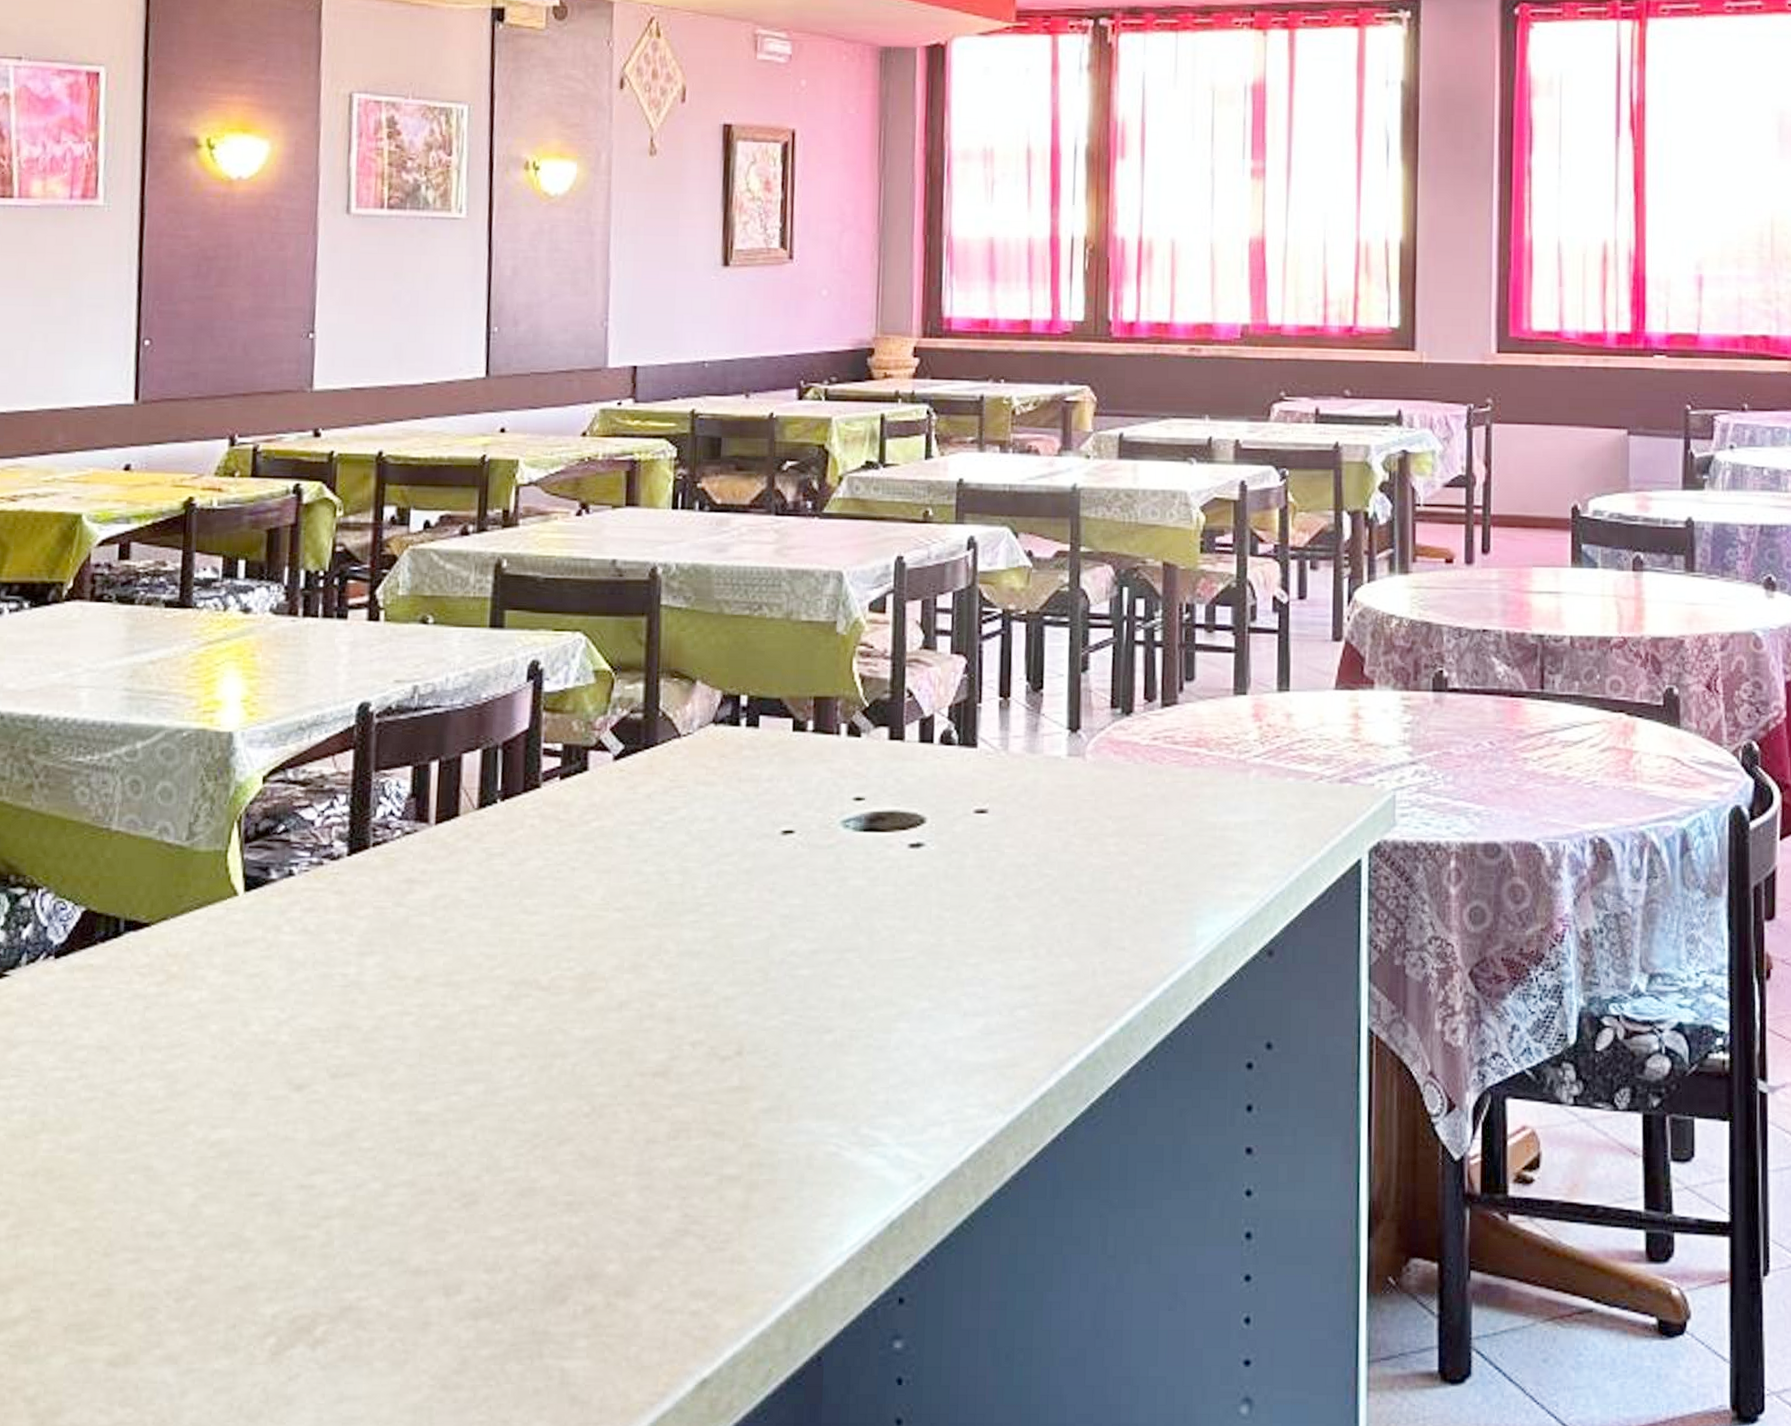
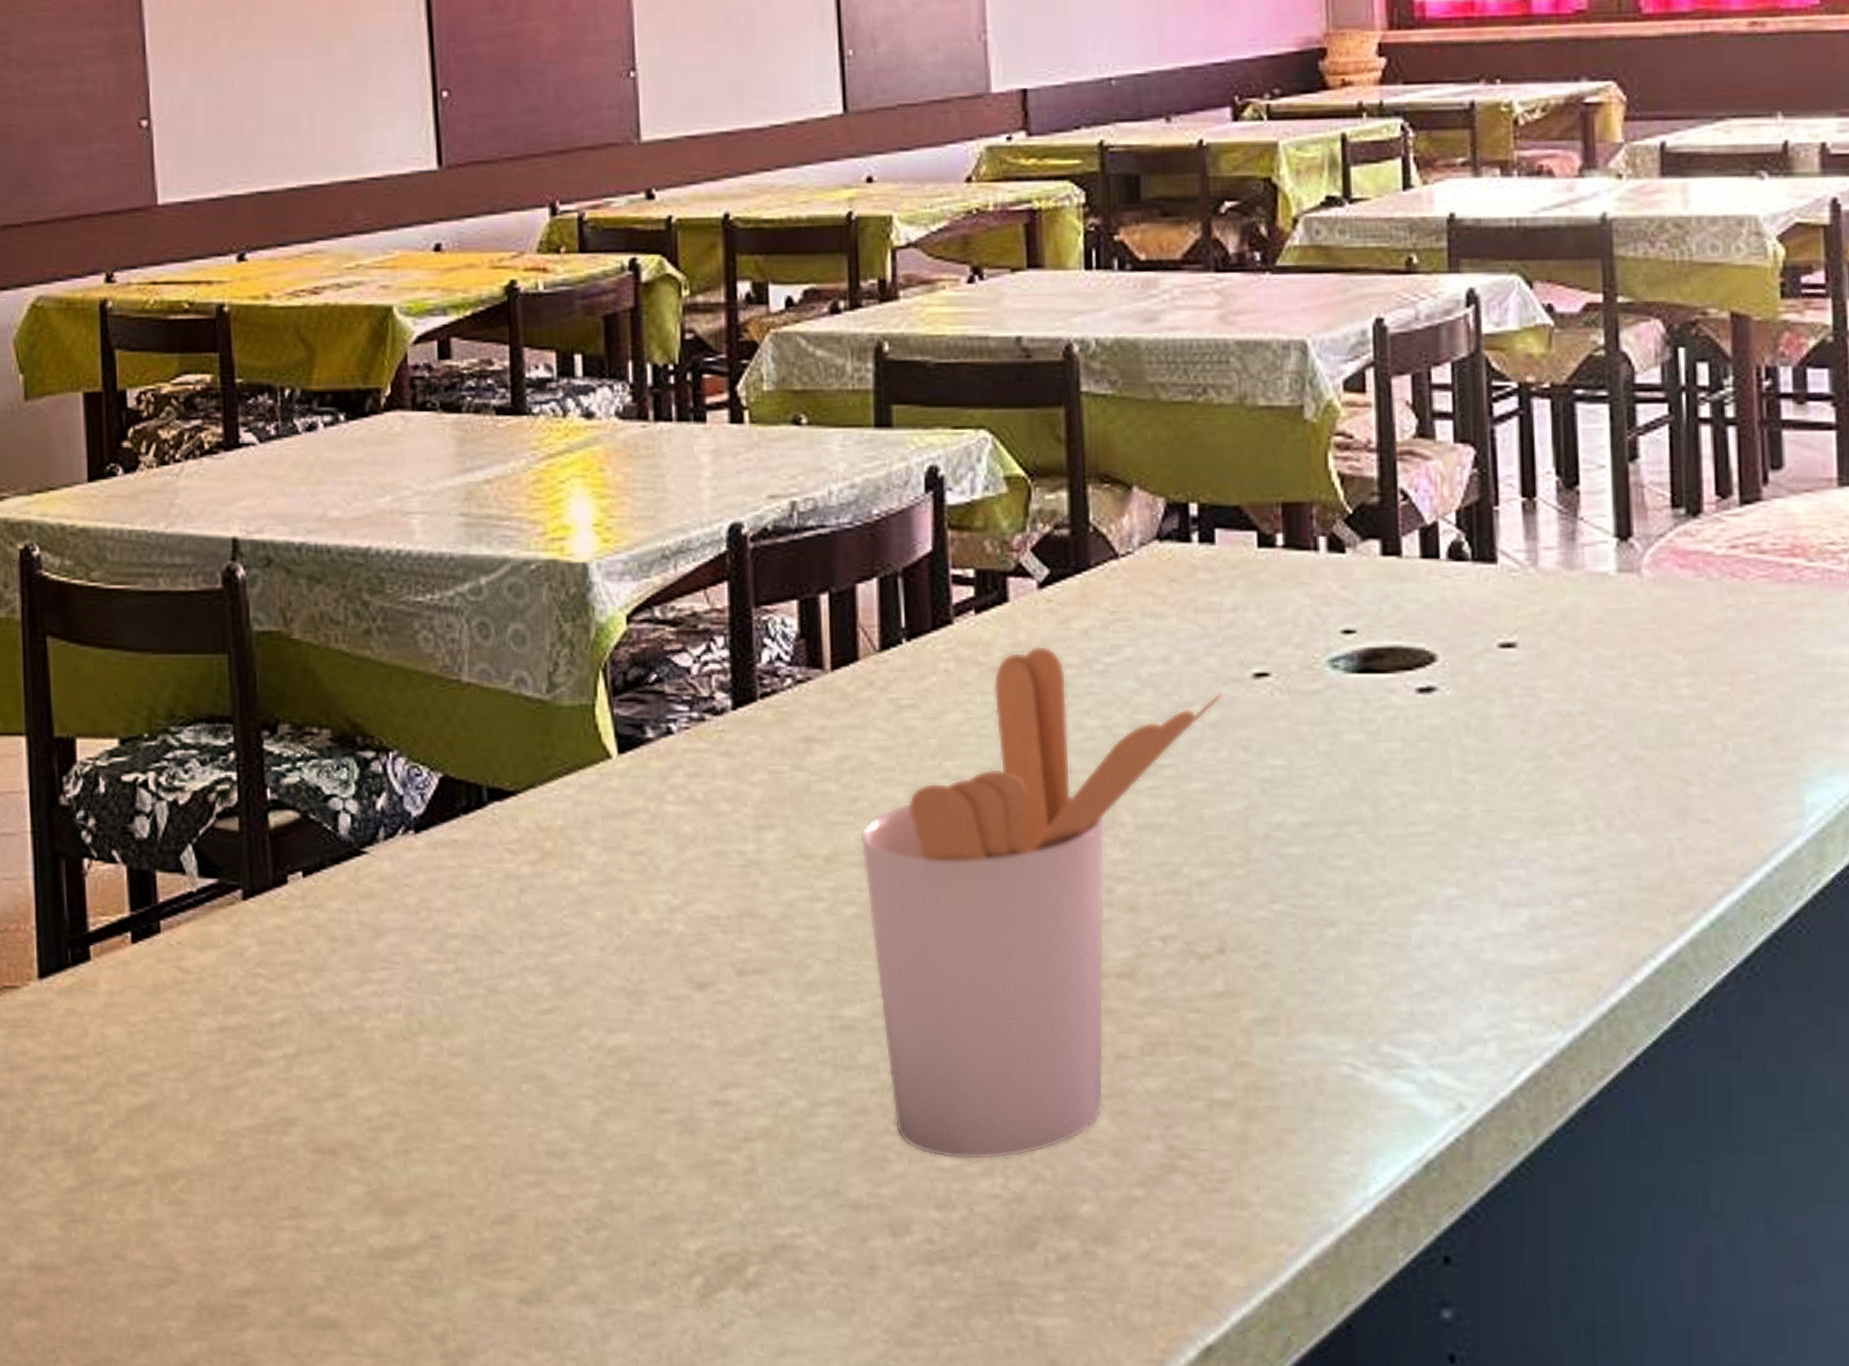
utensil holder: none [447,807,756,1230] -> present [860,646,1223,1160]

